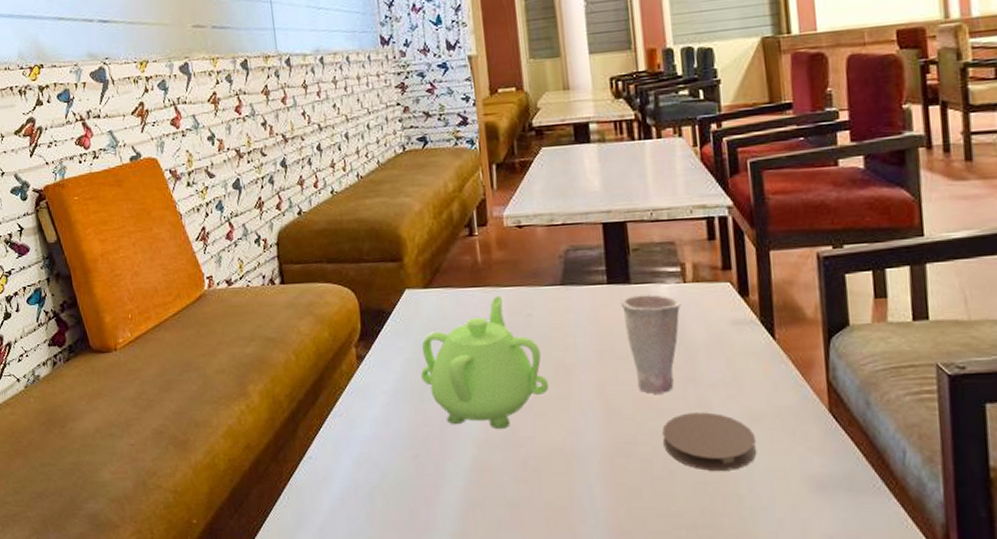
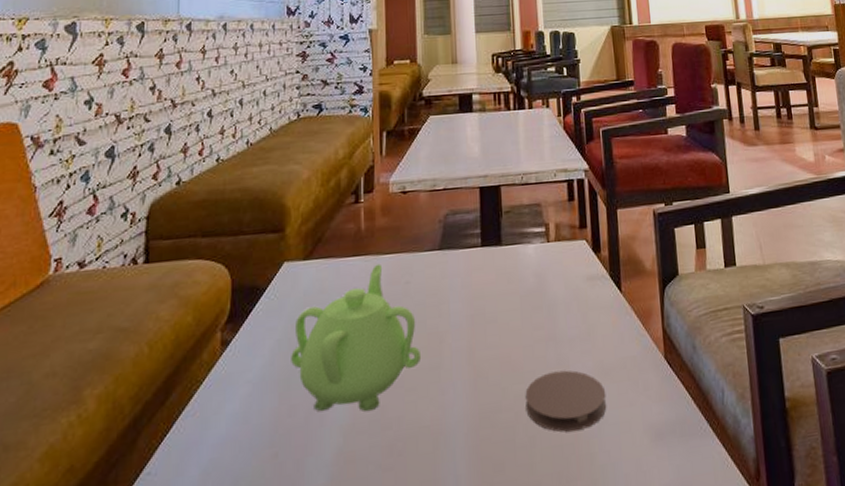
cup: present [620,294,681,394] -> none [492,254,545,356]

